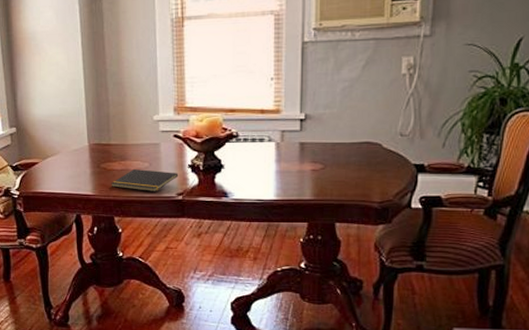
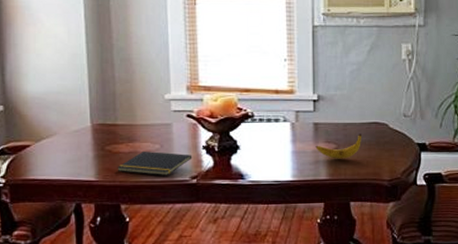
banana: none [301,153,351,179] -> present [315,133,361,159]

